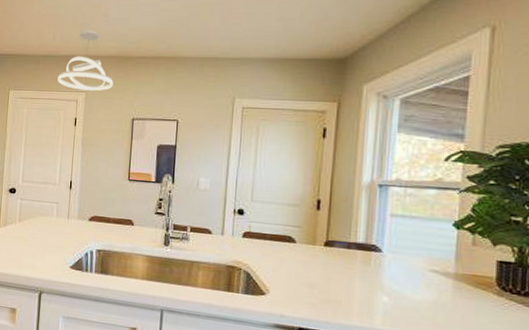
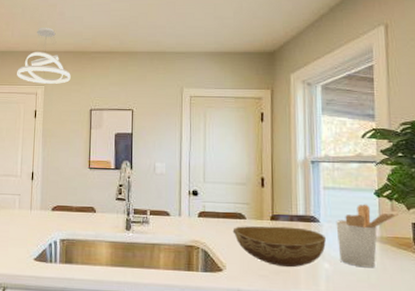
bowl: none [279,249,387,298] -> present [232,226,326,268]
utensil holder: none [401,235,483,307] -> present [336,204,400,268]

